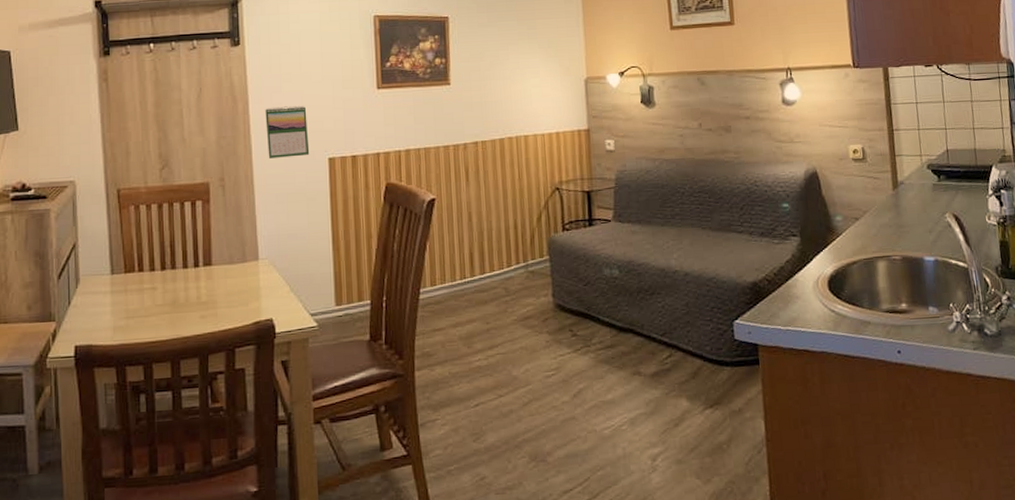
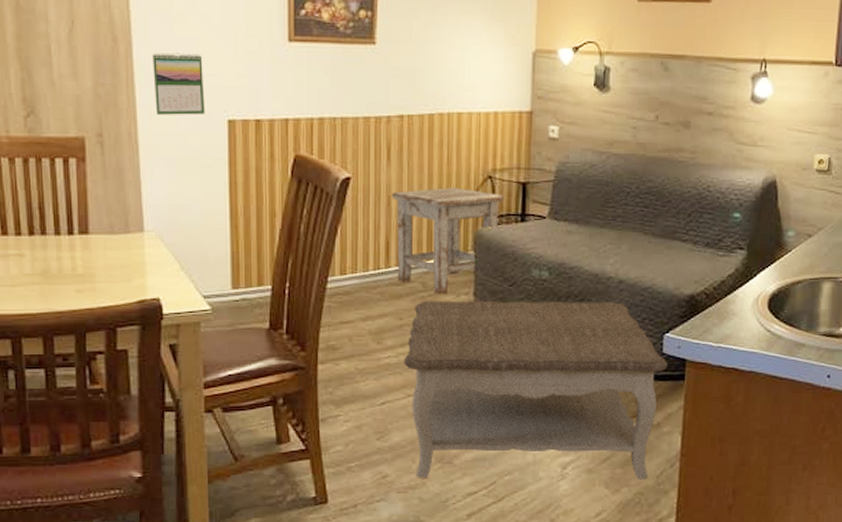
stool: none [472,200,572,298] -> present [391,188,505,295]
coffee table: none [493,294,741,478] -> present [403,300,667,480]

